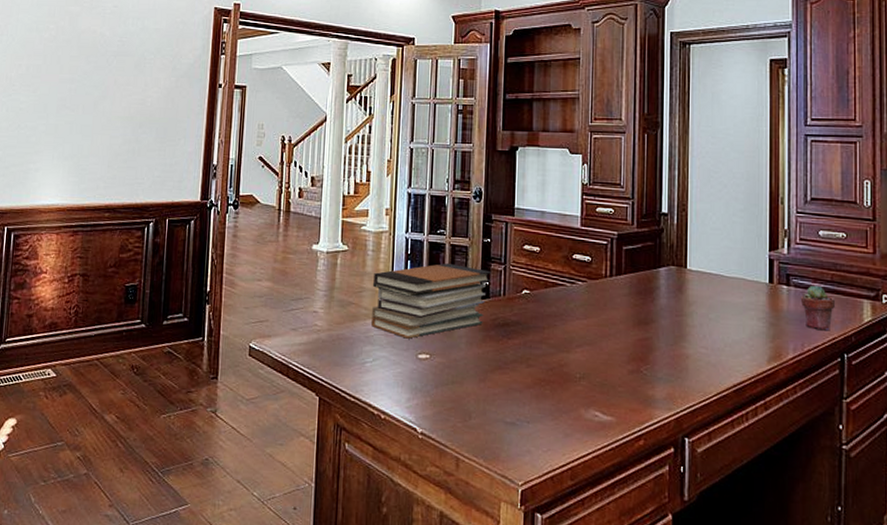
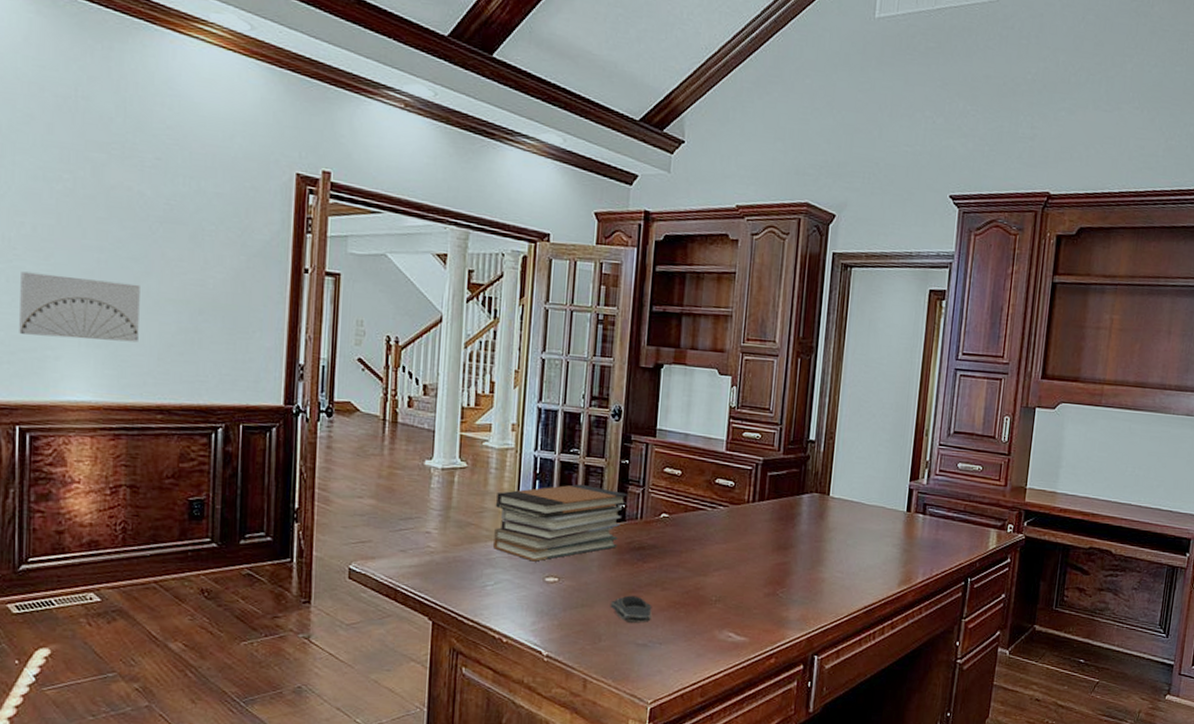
wall art: none [12,103,98,154] -> present [19,271,140,343]
computer mouse: none [478,372,518,402] -> present [610,595,652,624]
potted succulent: present [800,285,836,331] -> none [934,514,966,557]

